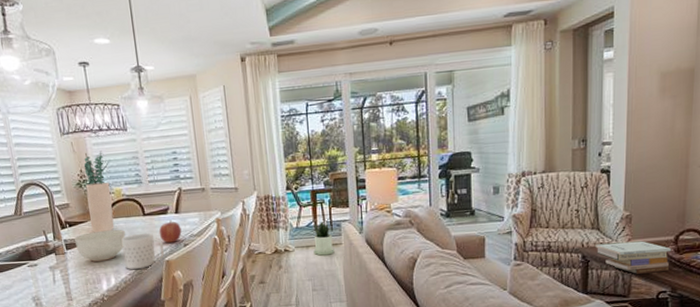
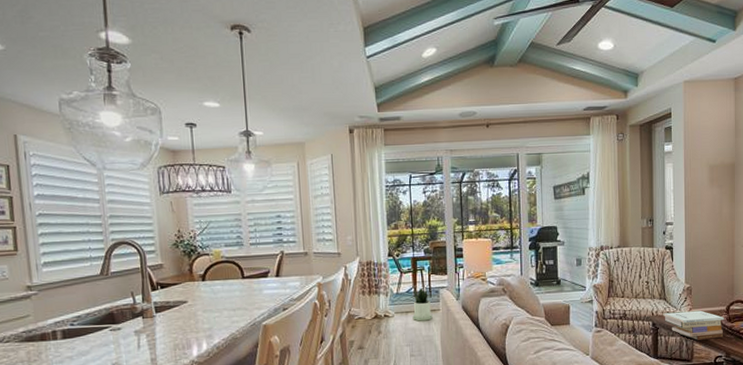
bowl: present [74,229,126,262] -> none [165,292,222,326]
vase: present [83,150,115,233] -> none [182,211,211,296]
mug: present [121,232,164,270] -> none [217,296,262,335]
fruit: present [158,220,182,243] -> none [257,283,281,307]

